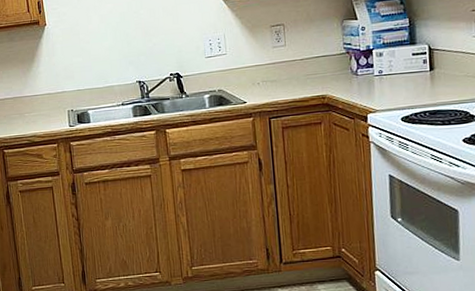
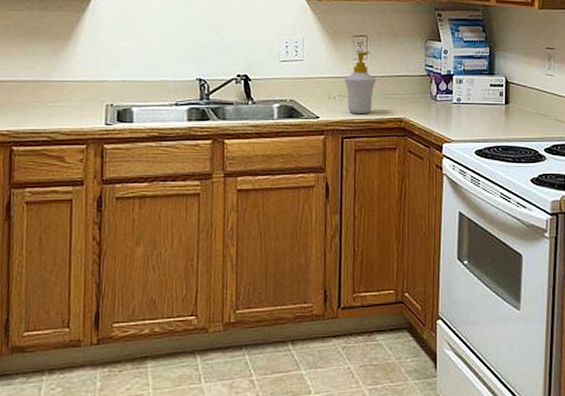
soap bottle: none [266,39,297,96] -> present [345,52,377,115]

